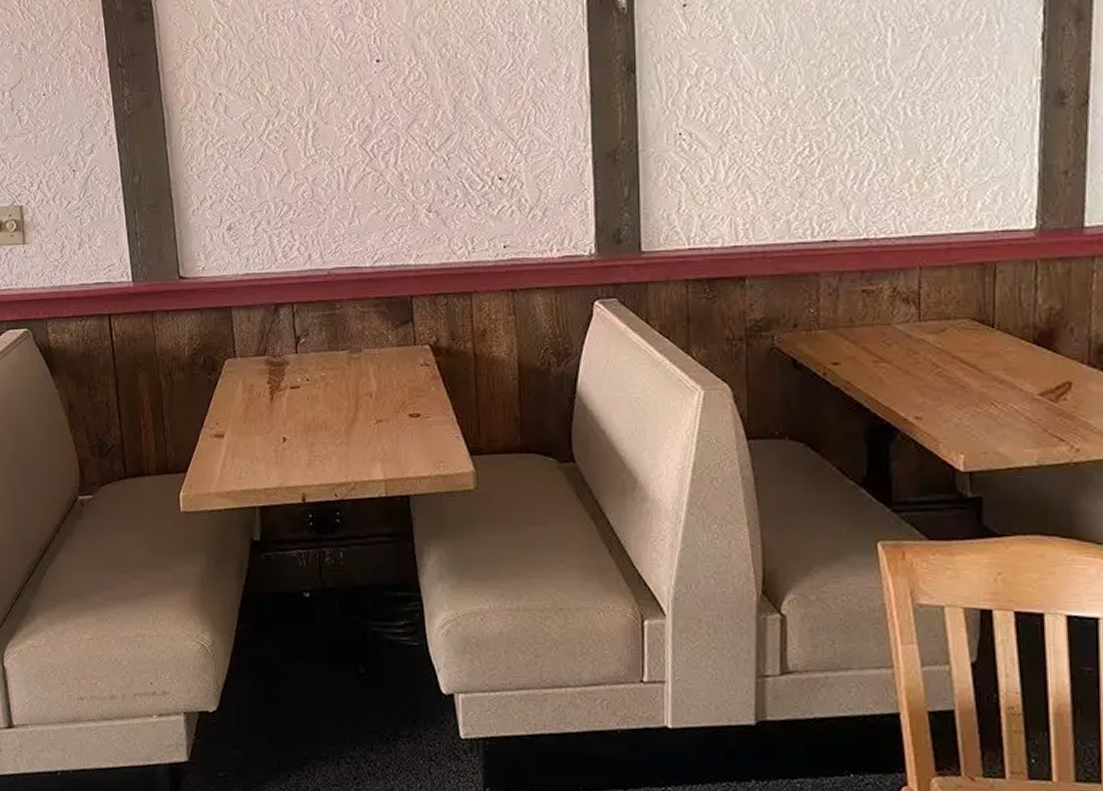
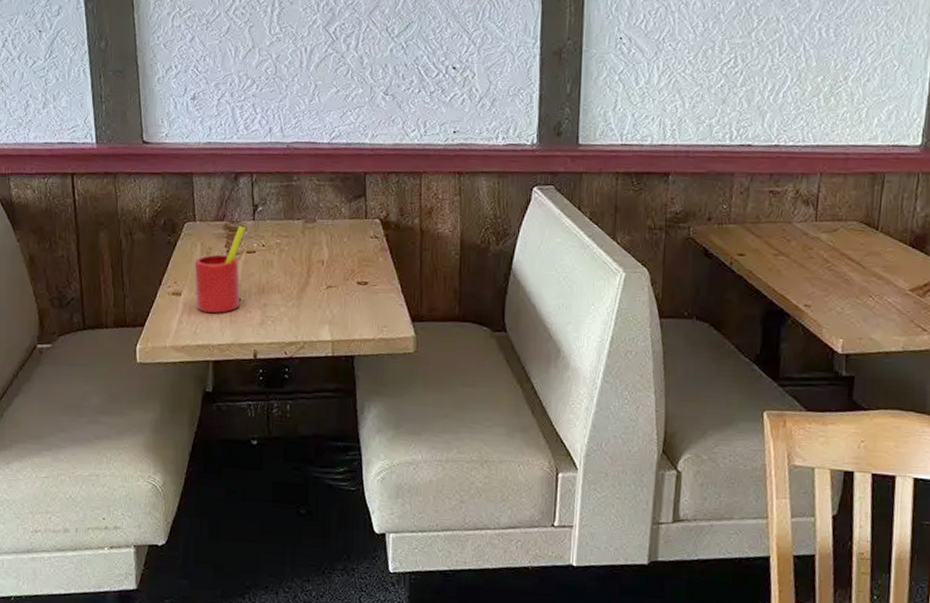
straw: none [236,359,288,454] -> present [194,225,245,313]

